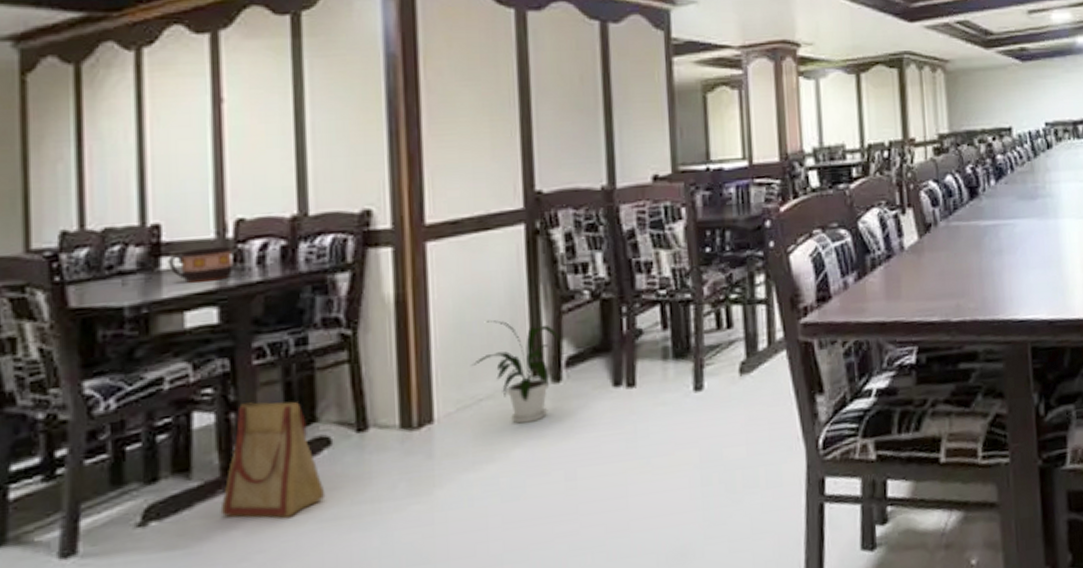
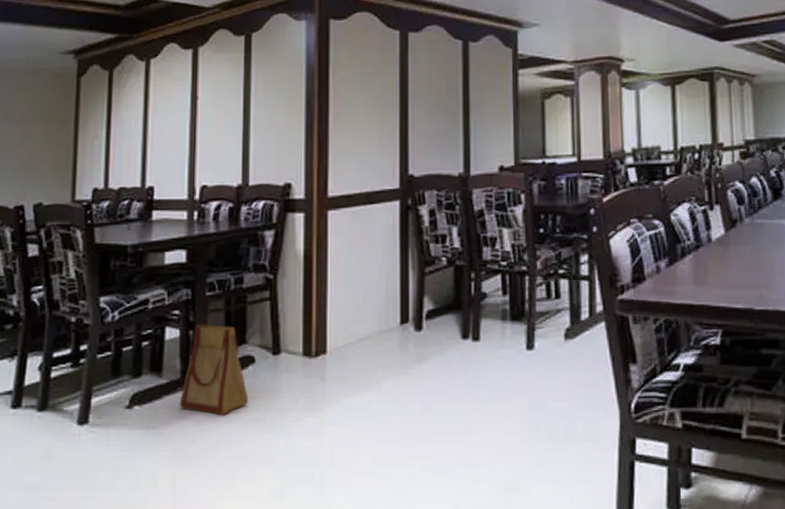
cup: present [168,245,234,283] -> none [157,205,198,231]
house plant: present [471,320,559,424] -> none [356,276,422,362]

